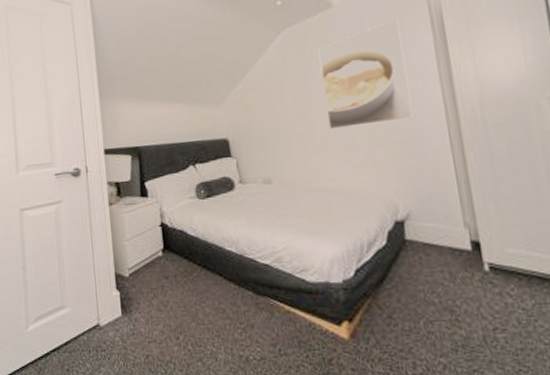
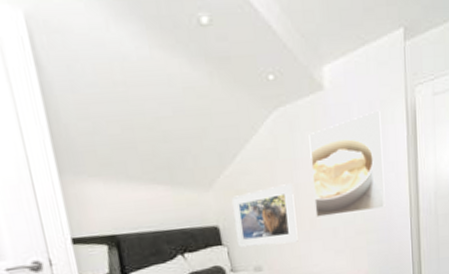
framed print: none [240,96,310,160] -> present [231,183,298,248]

